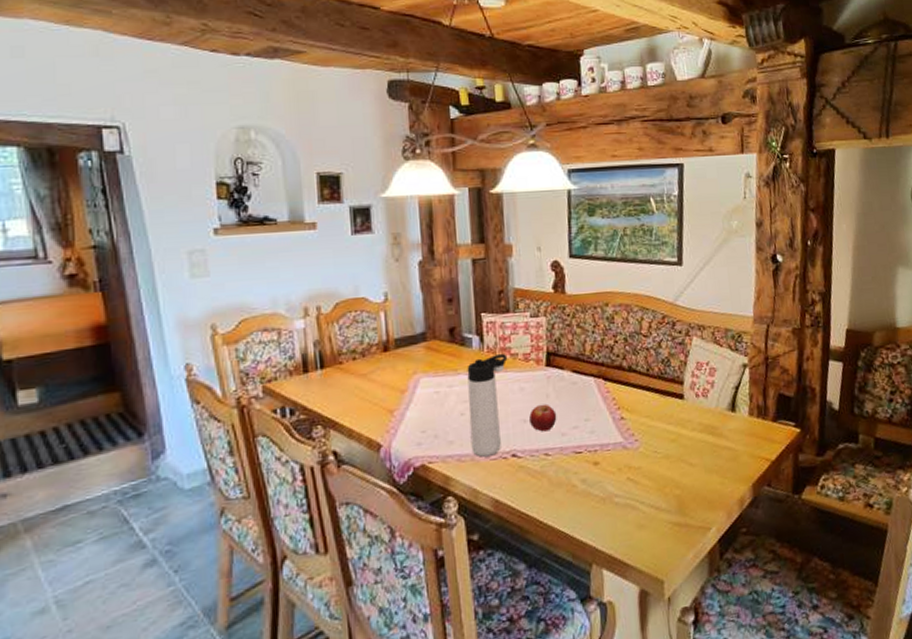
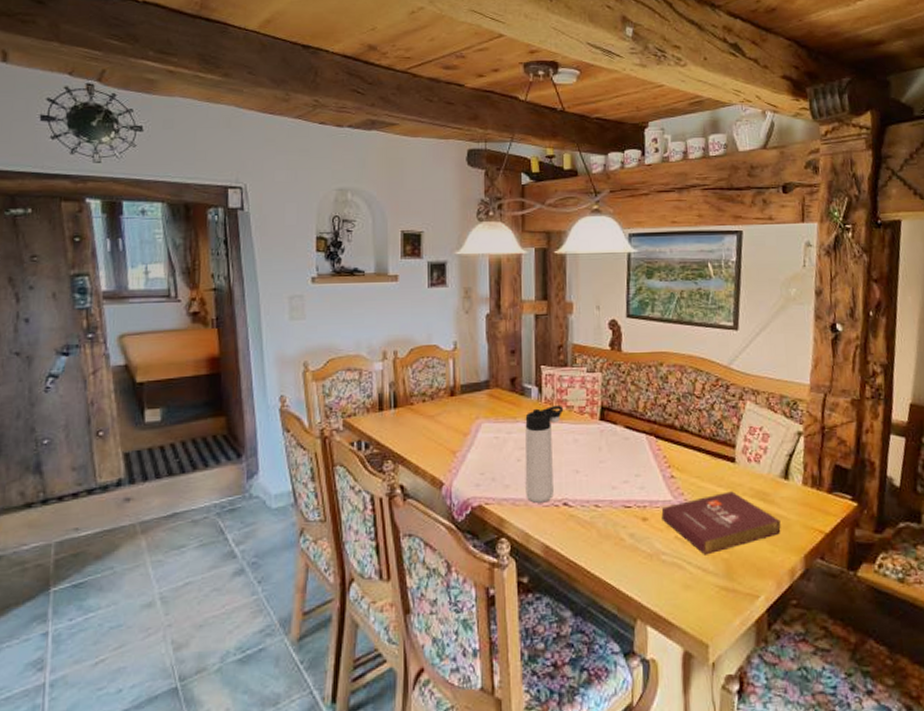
fruit: present [529,403,557,432] -> none [582,456,608,484]
book: none [612,428,730,494] -> present [661,491,781,555]

